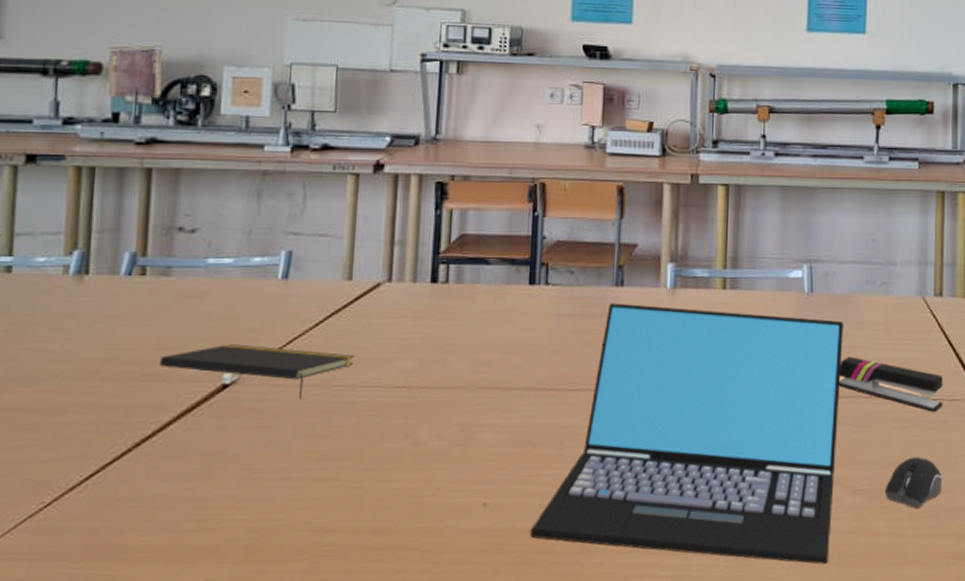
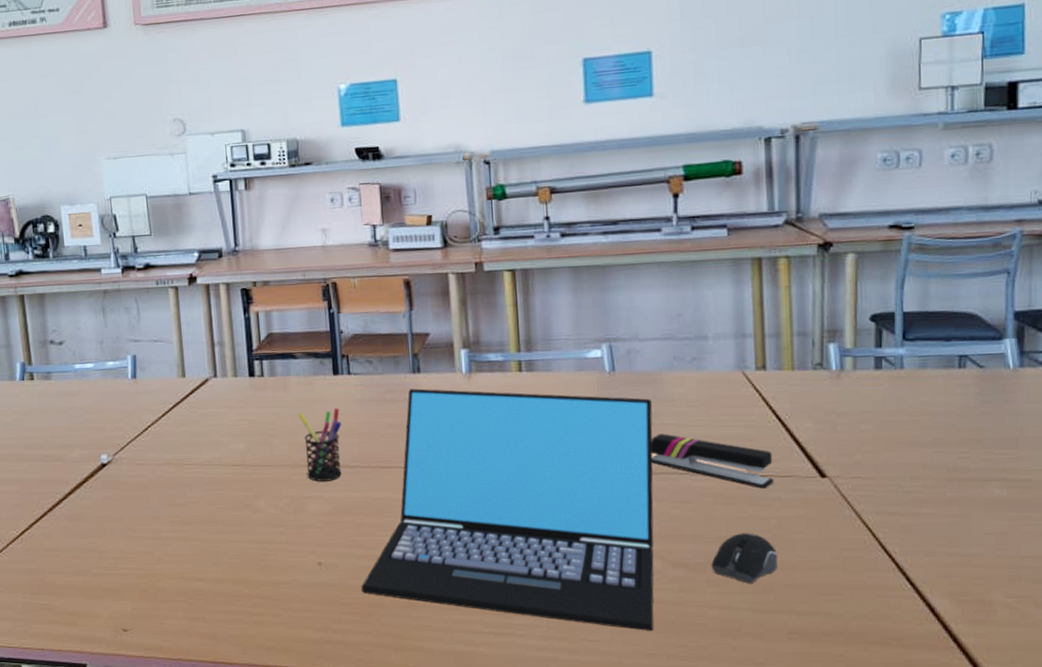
notepad: present [159,344,355,399] -> none [55,432,197,475]
pen holder: none [482,322,532,406] -> present [297,408,342,482]

